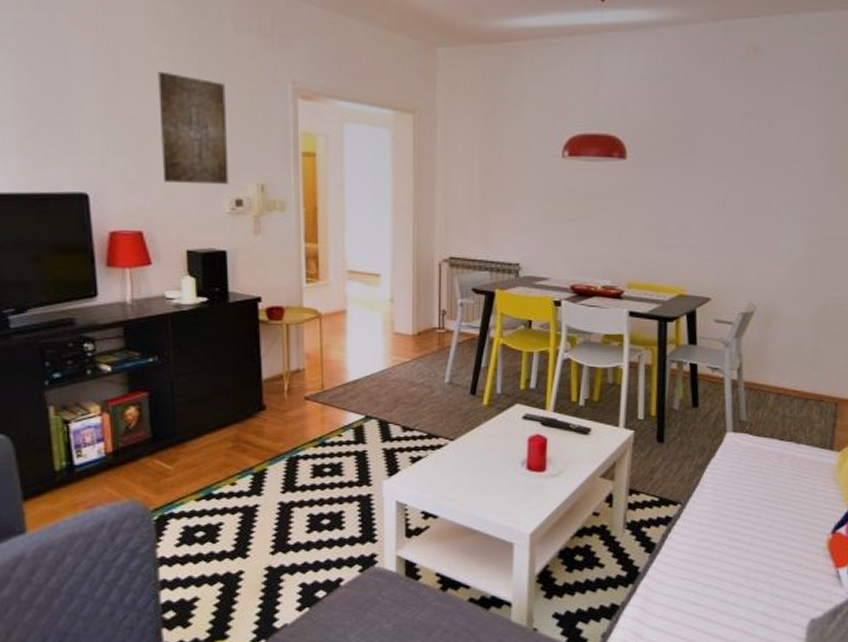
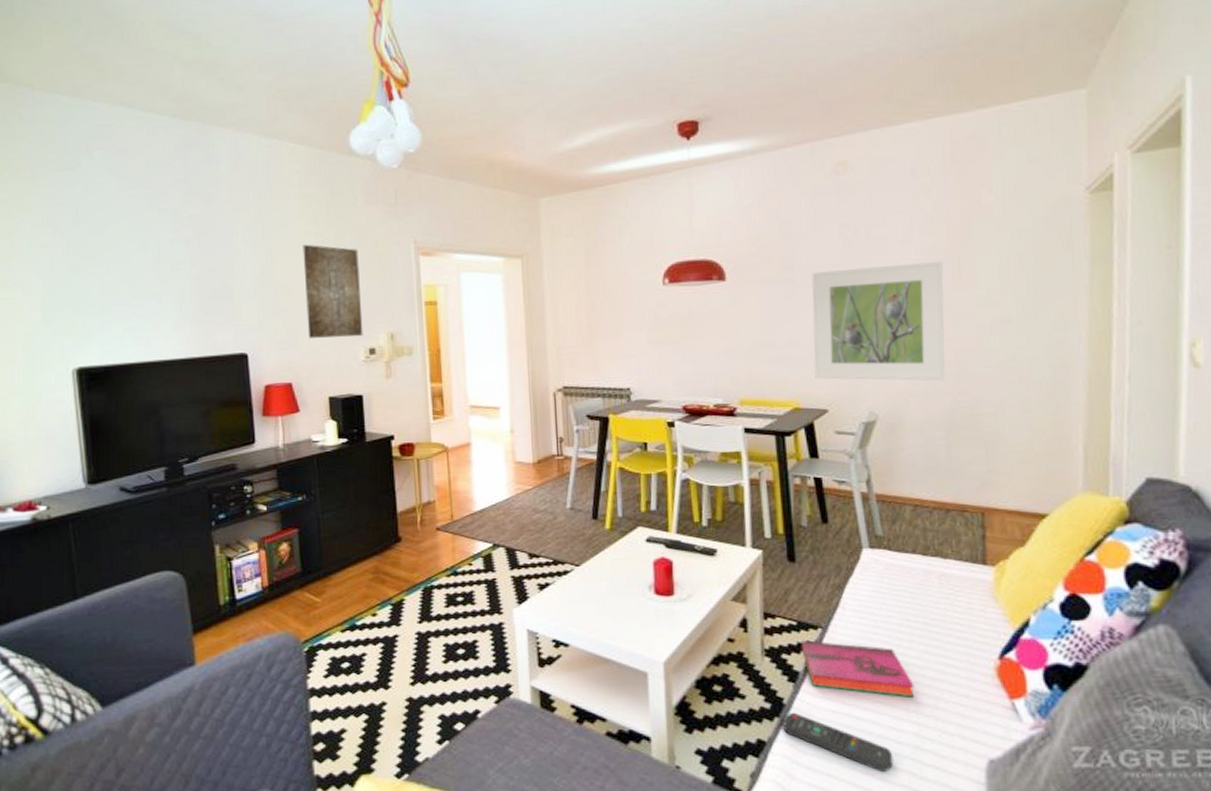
remote control: none [636,579,730,631] -> present [783,712,894,772]
hardback book: none [660,515,757,566] -> present [801,640,915,697]
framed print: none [702,158,835,277] -> present [811,262,945,381]

